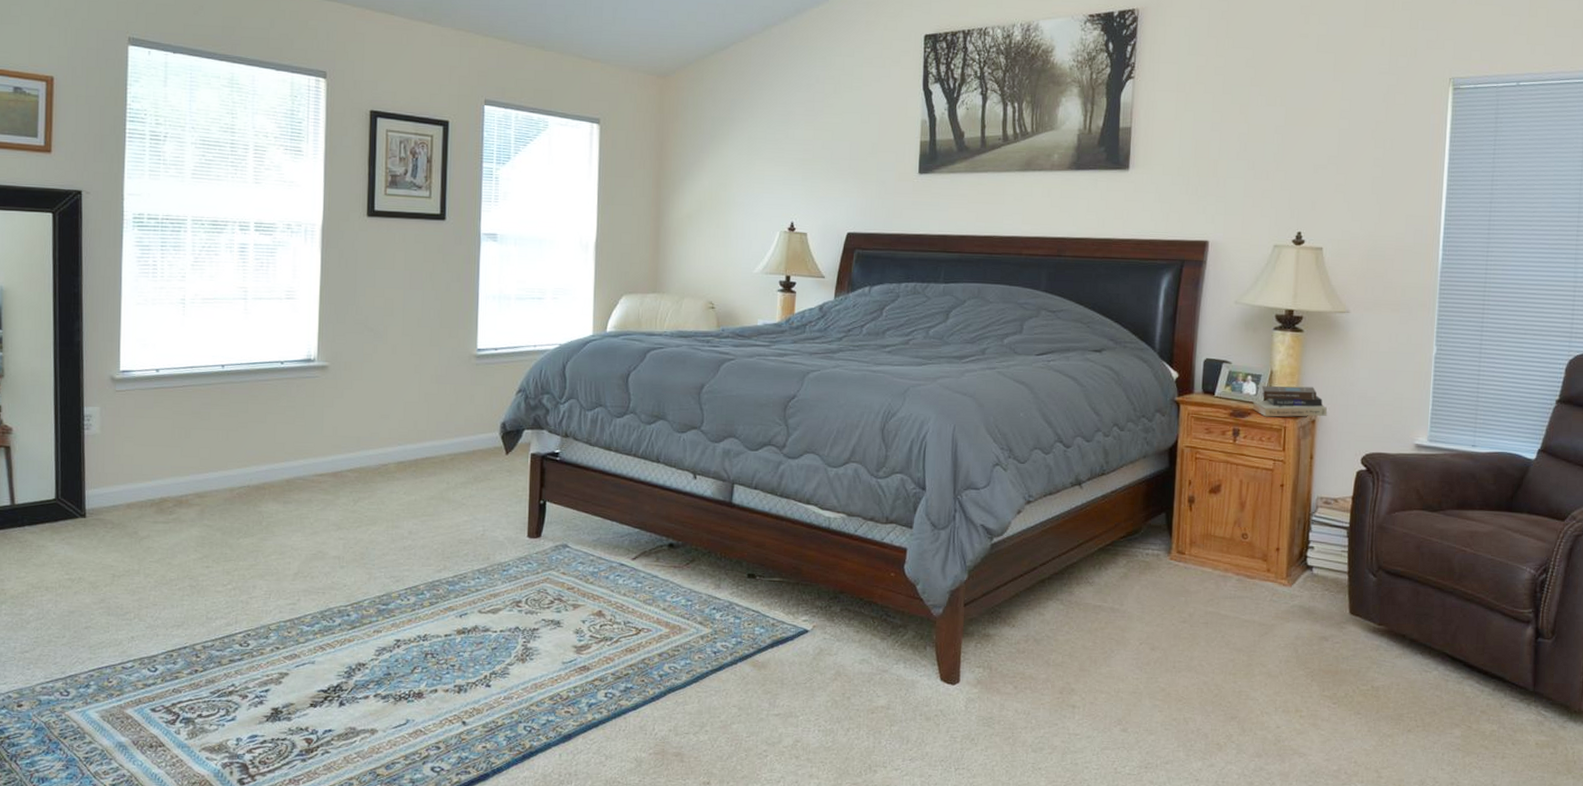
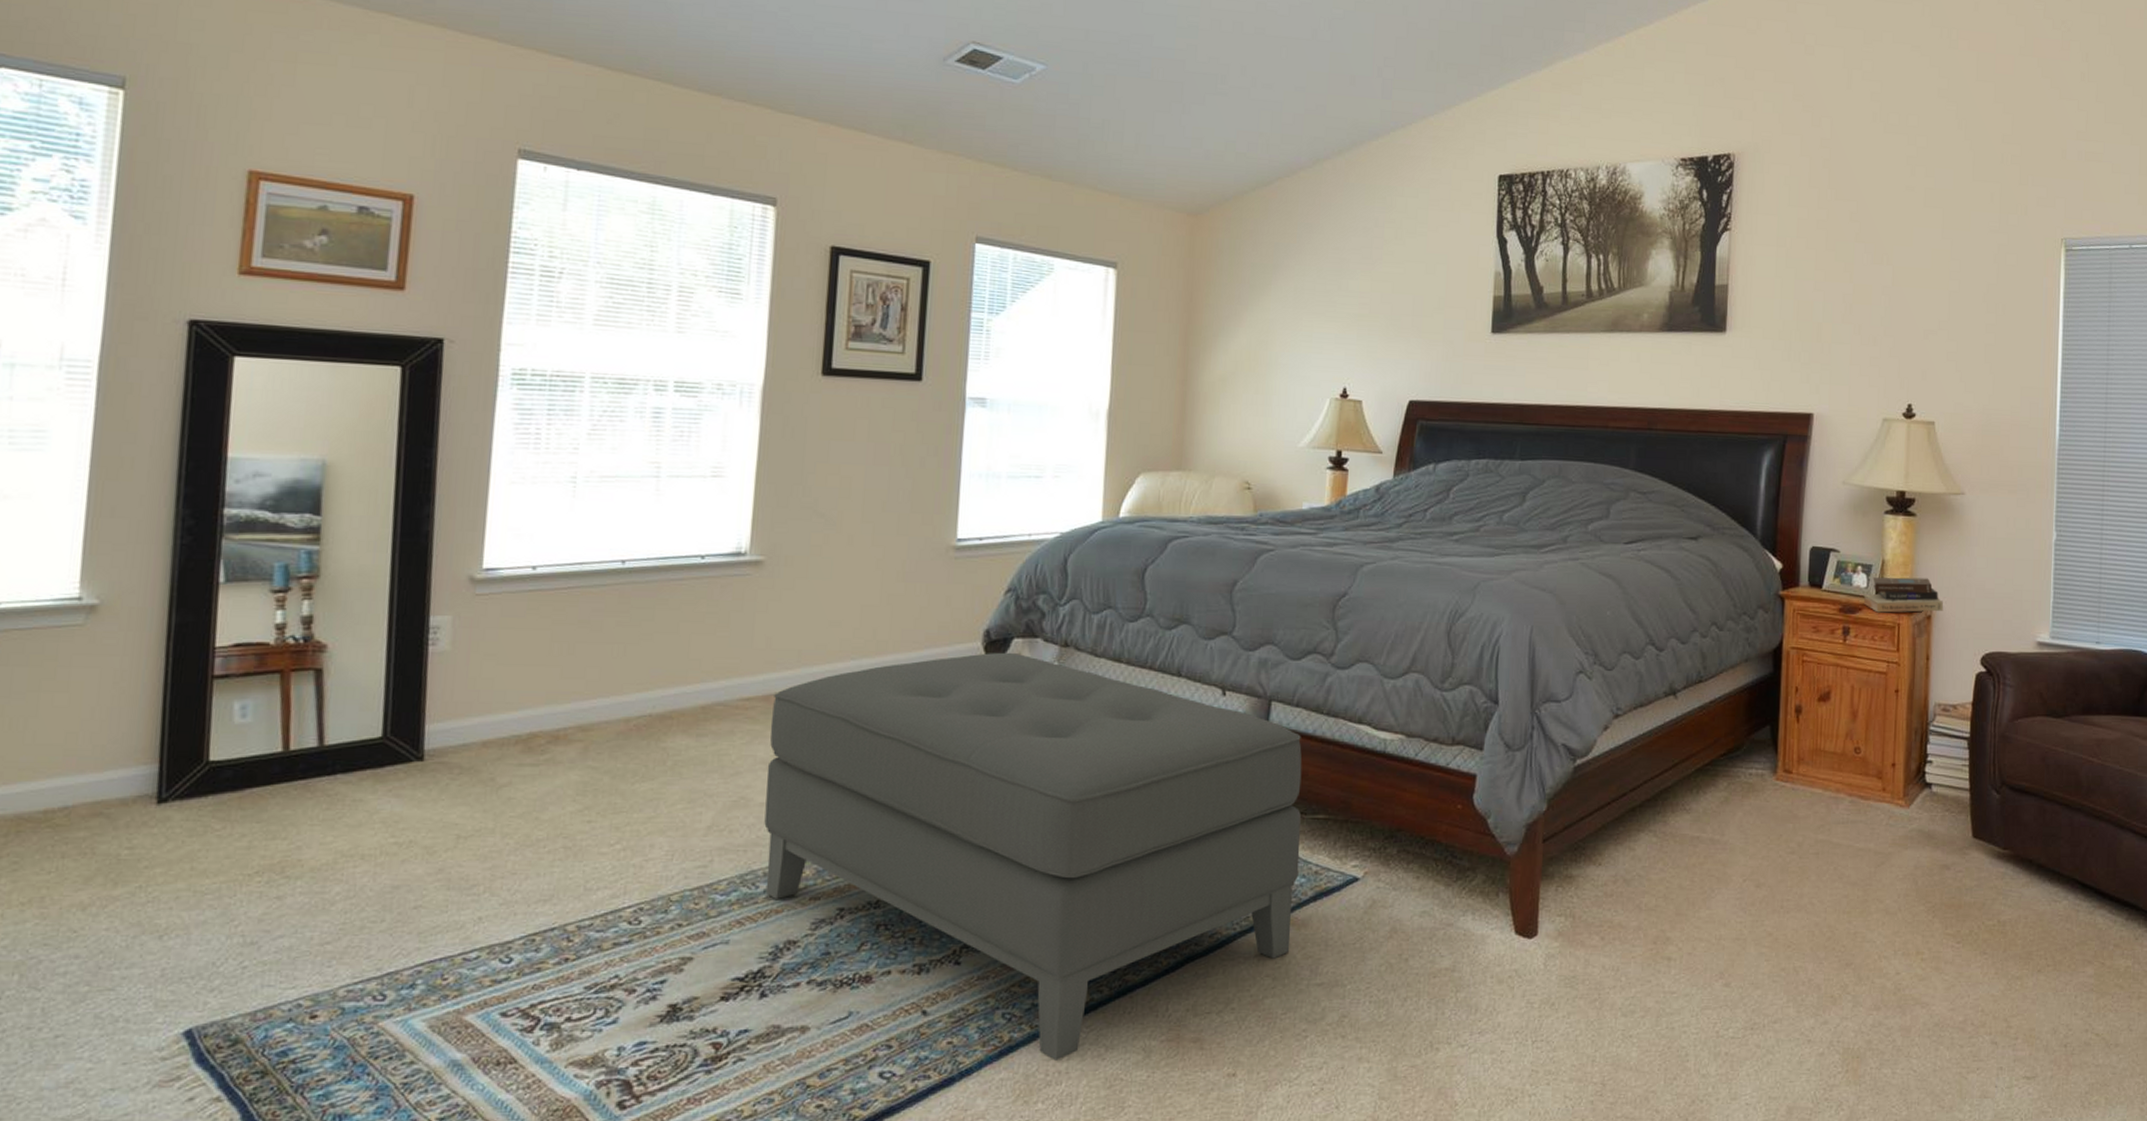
ottoman: none [337,441,760,765] -> present [764,652,1302,1061]

